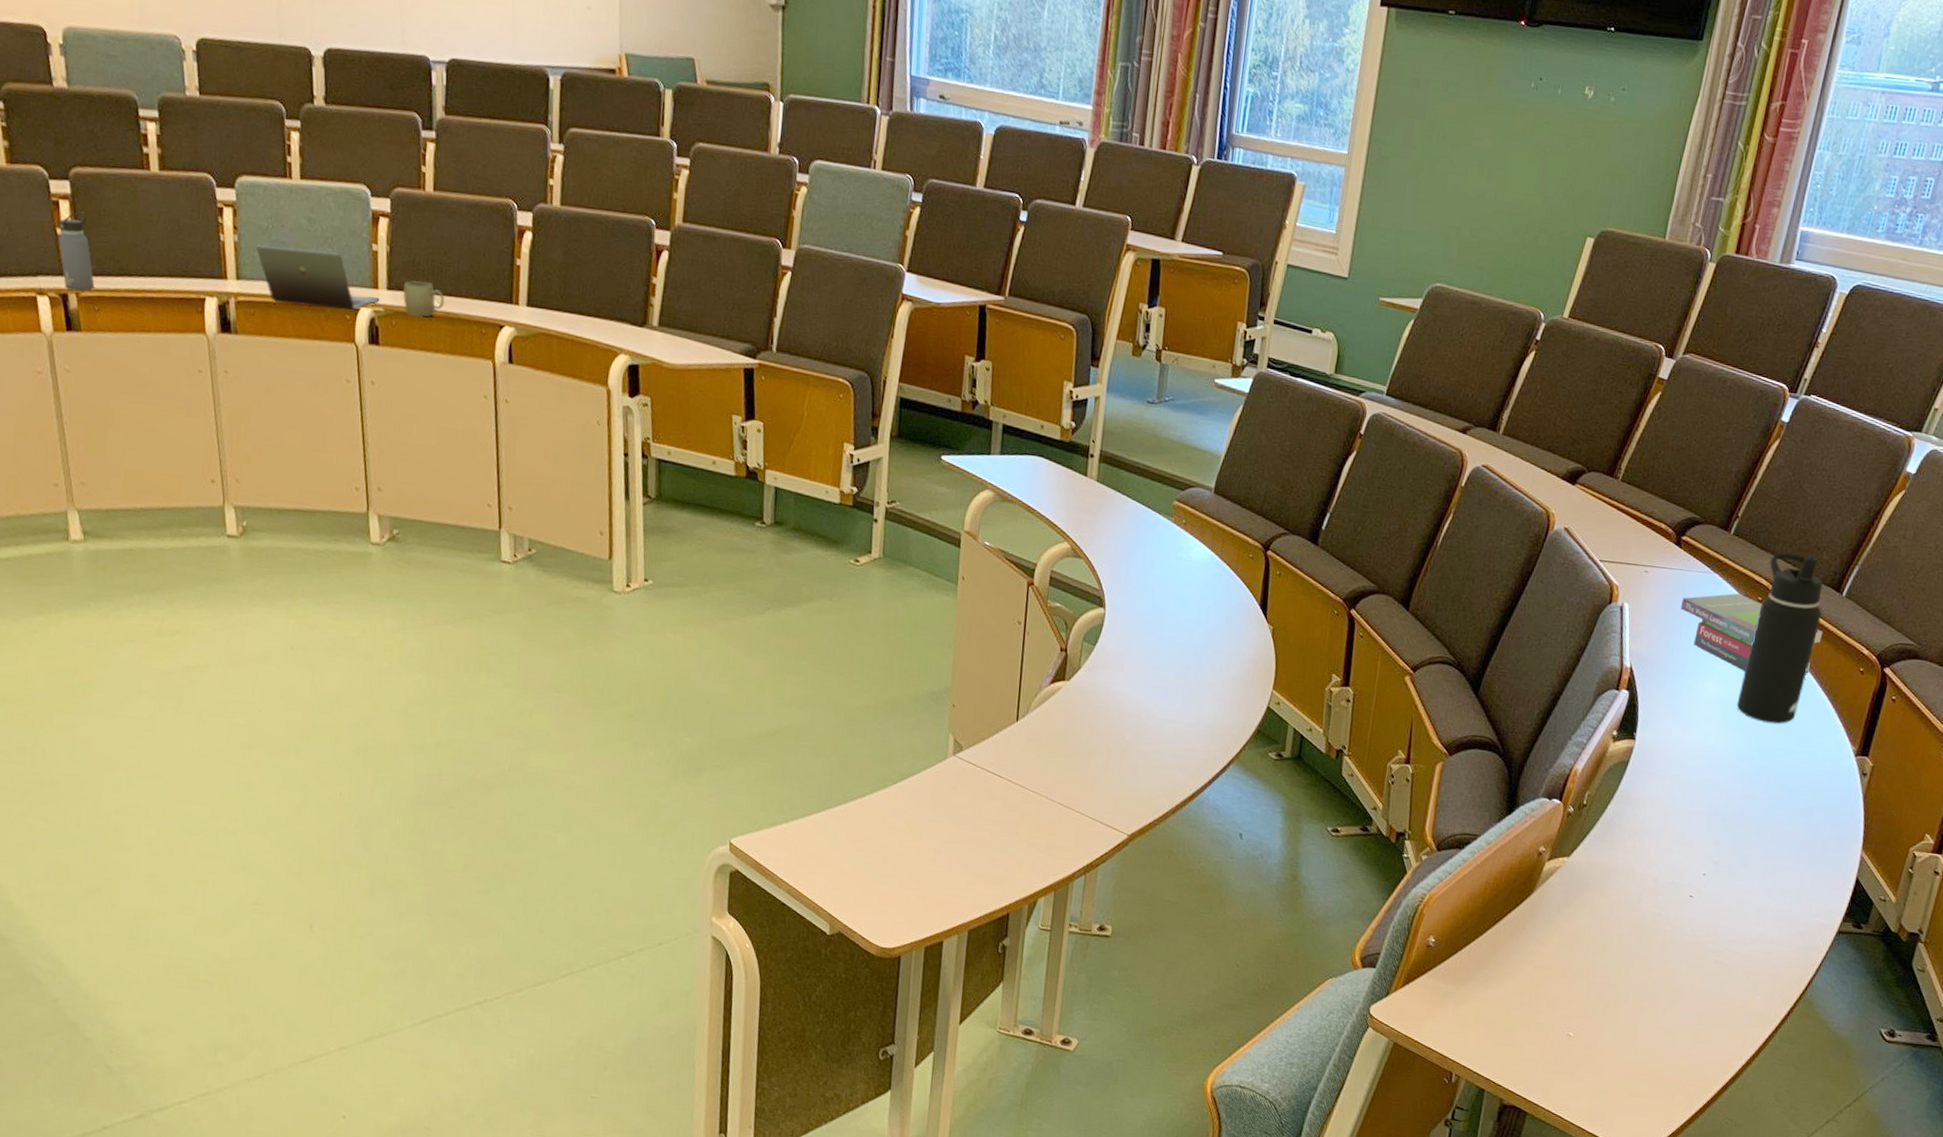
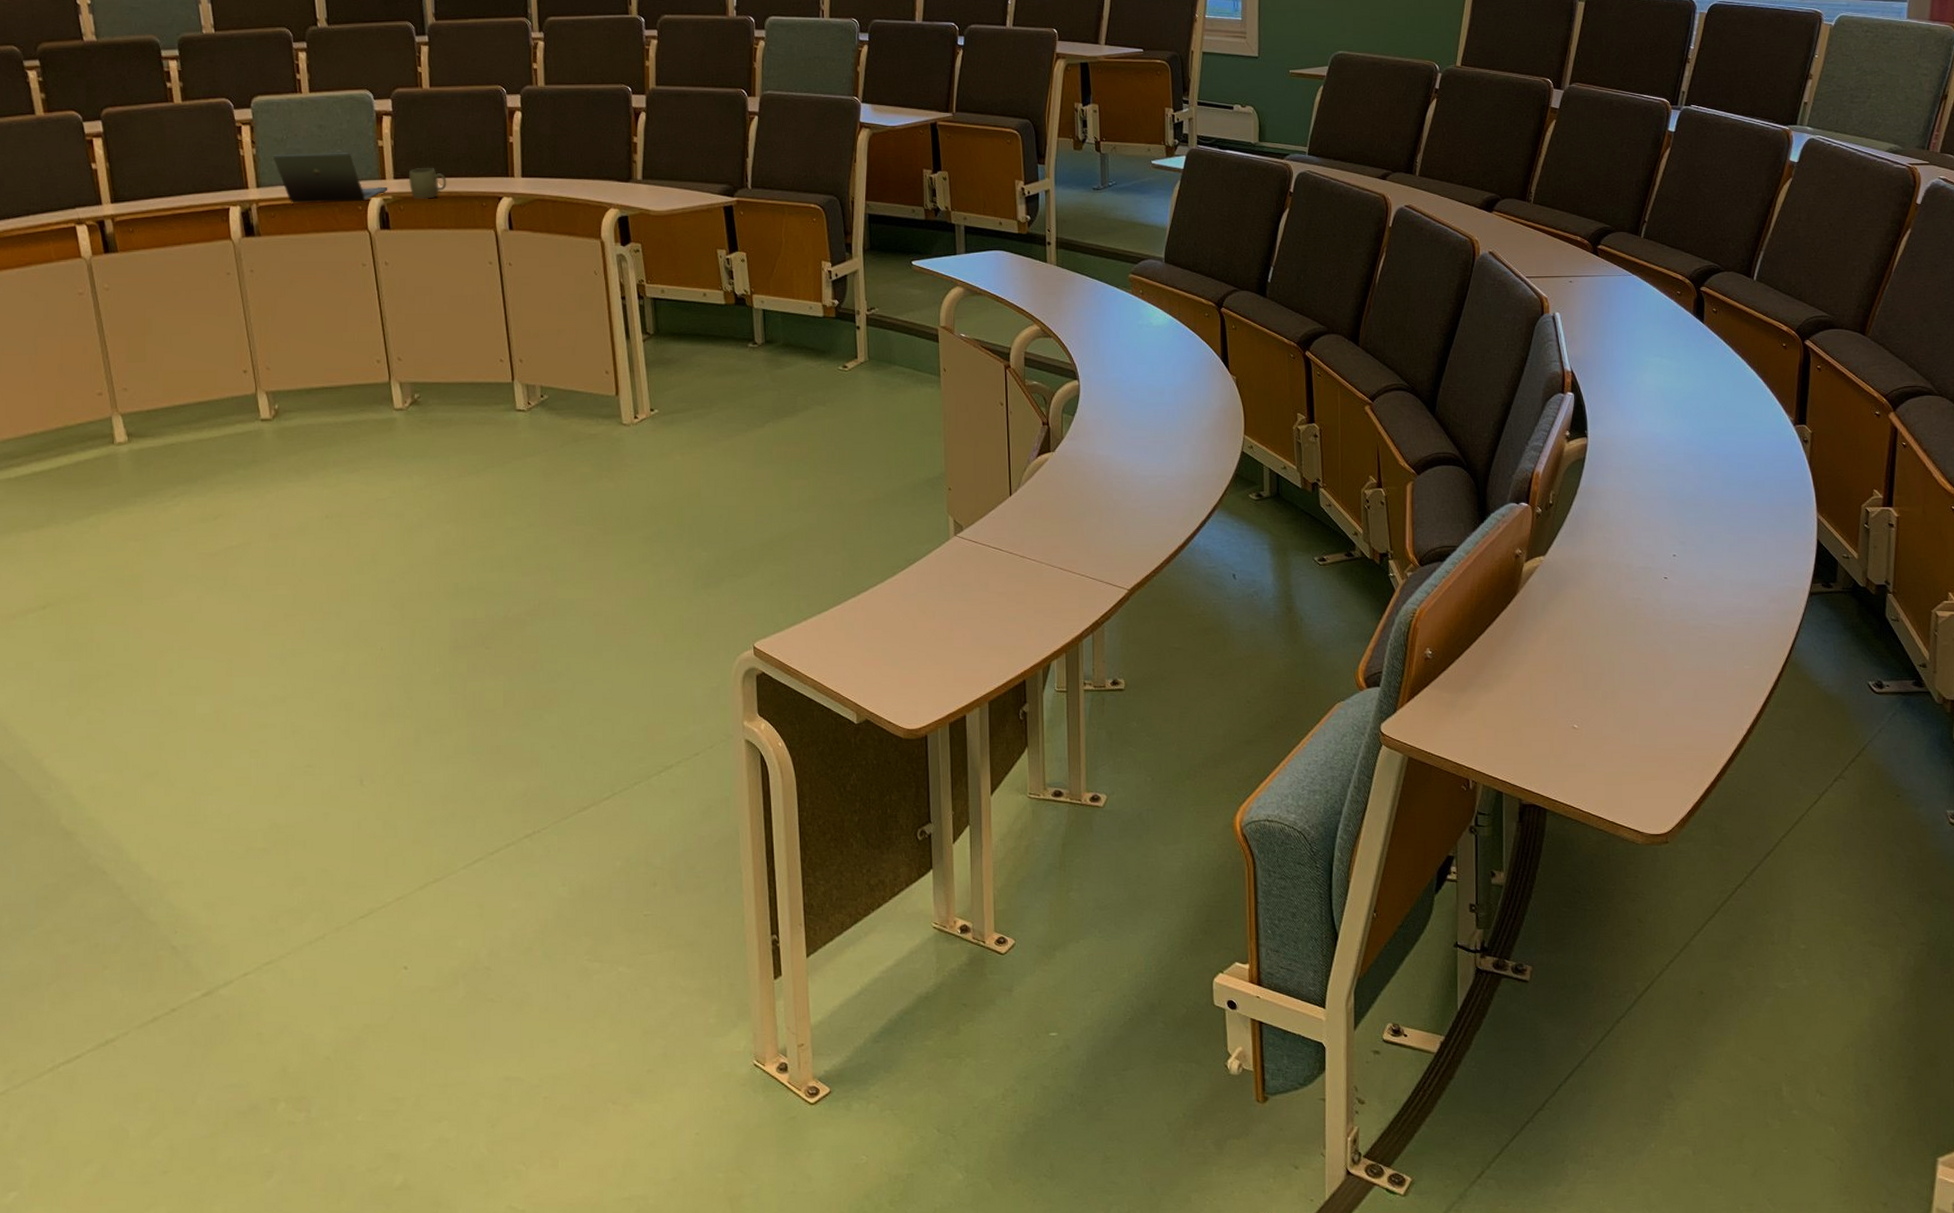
water bottle: present [58,211,95,292] -> none [93,146,128,217]
books: present [1681,593,1823,674] -> none [1608,290,1743,361]
water bottle: present [1736,552,1823,723] -> none [1675,247,1738,405]

